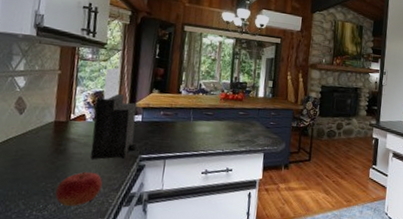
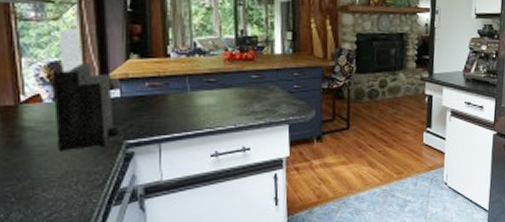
fruit: present [55,171,102,206] -> none [18,167,80,212]

